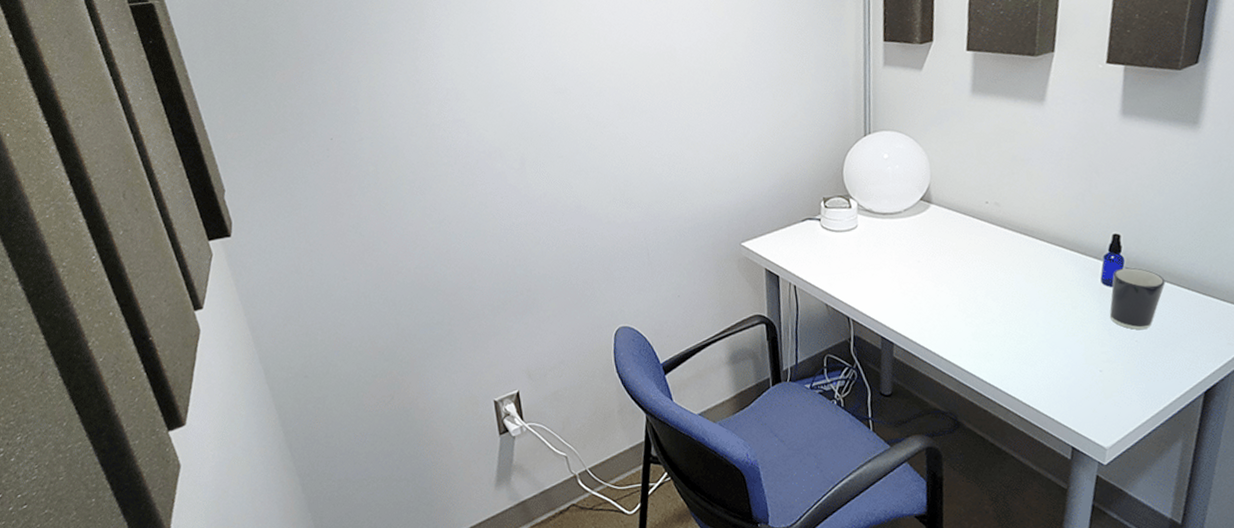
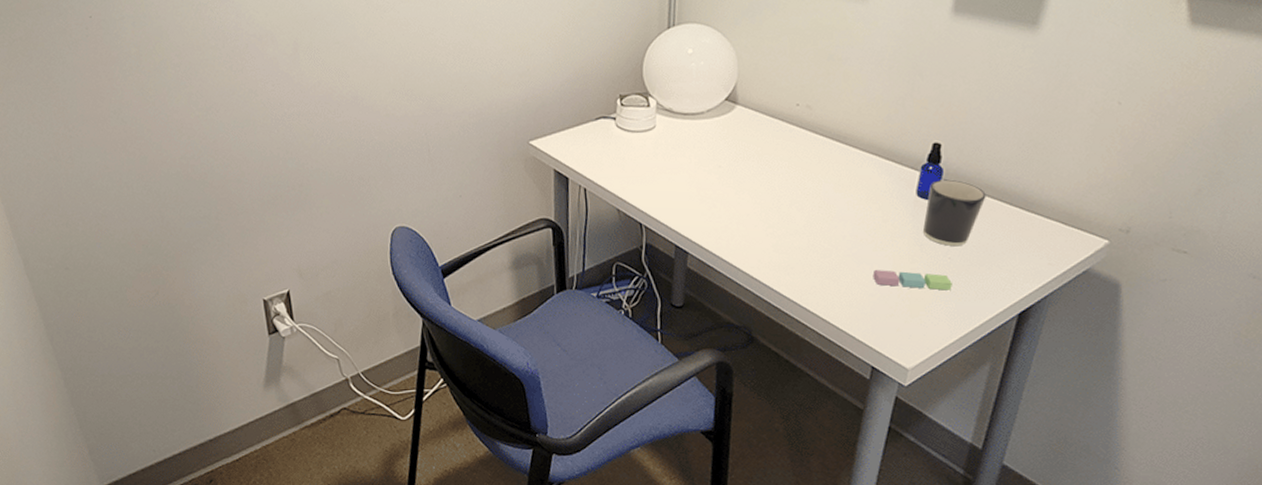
sticky notes: none [1066,354,1141,372] -> present [872,270,952,291]

